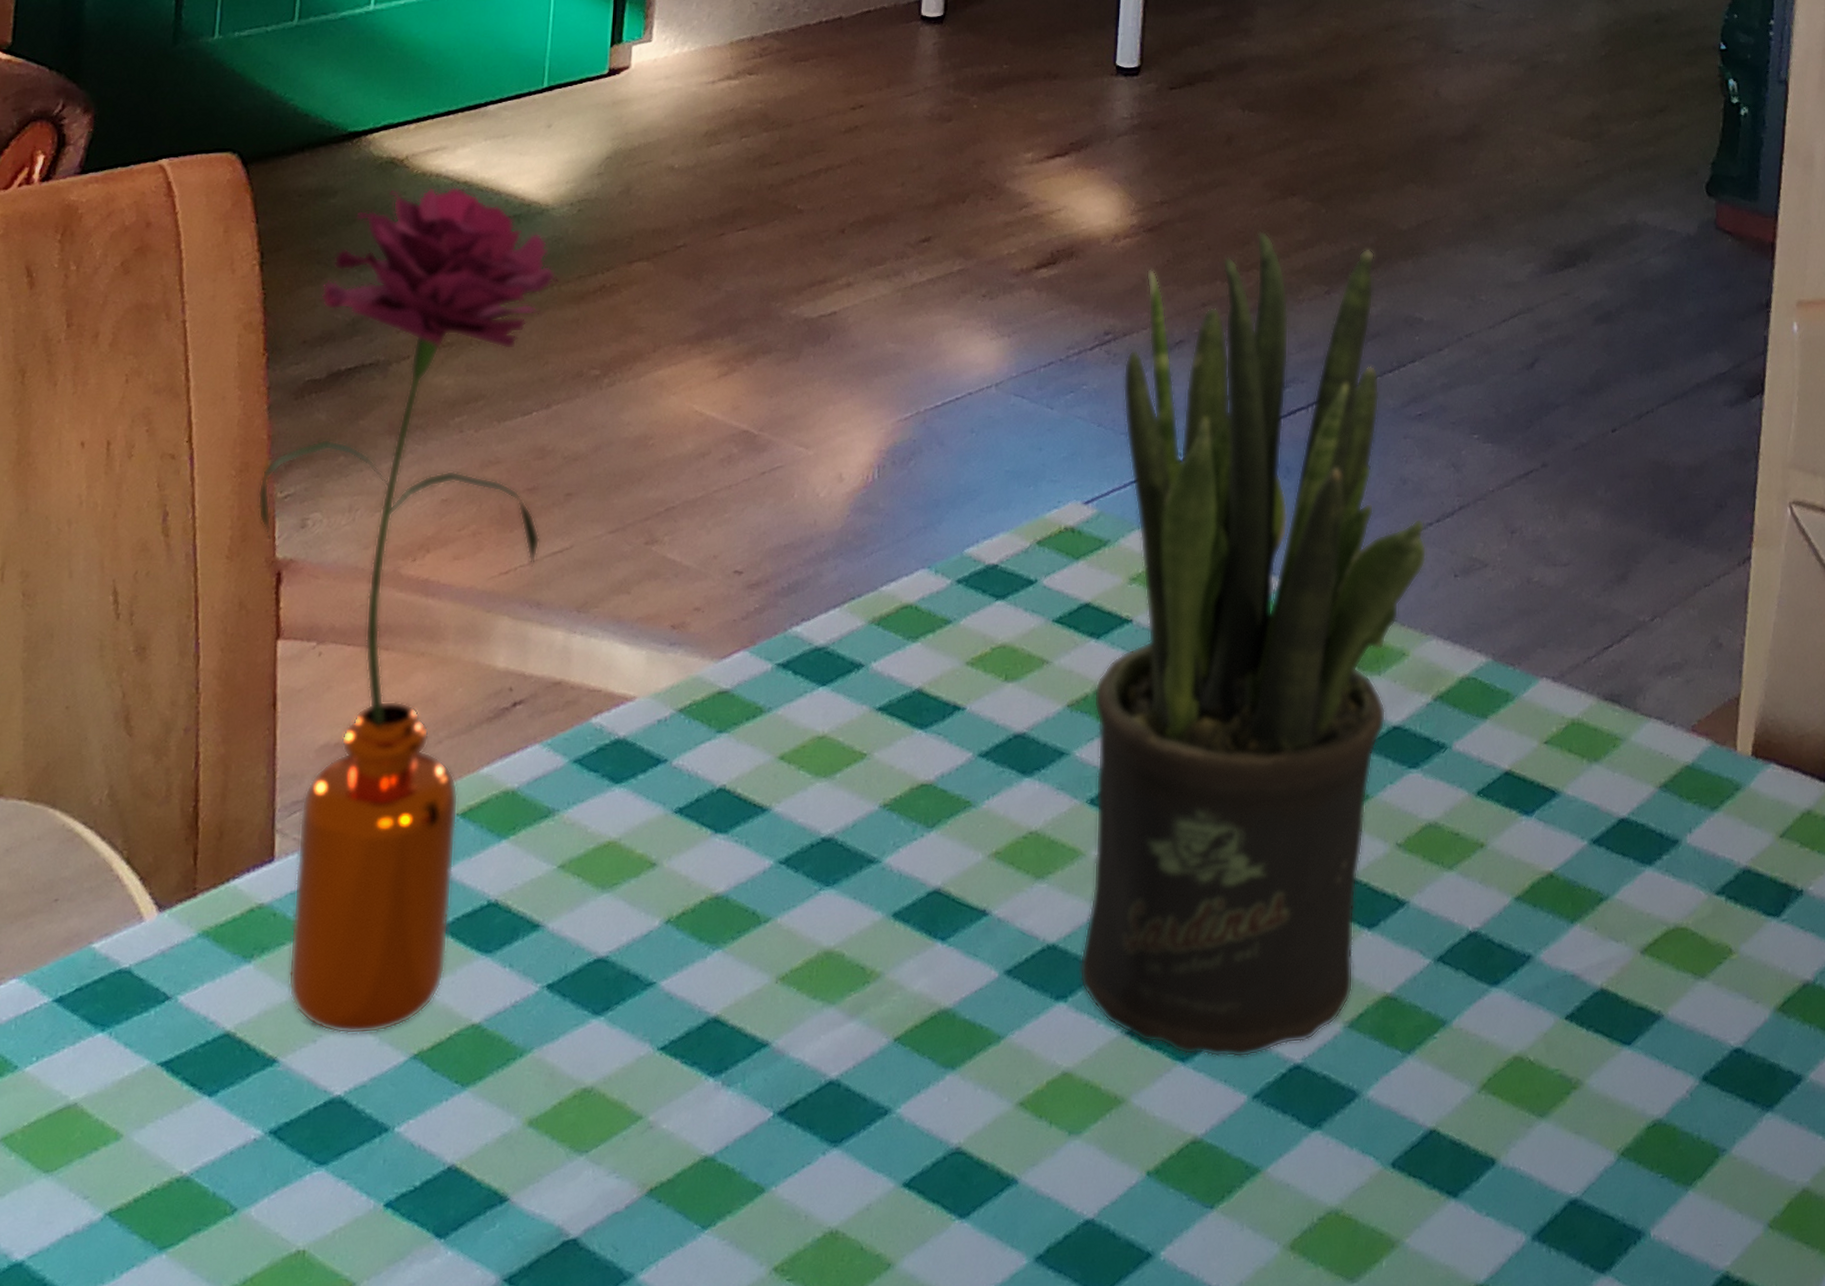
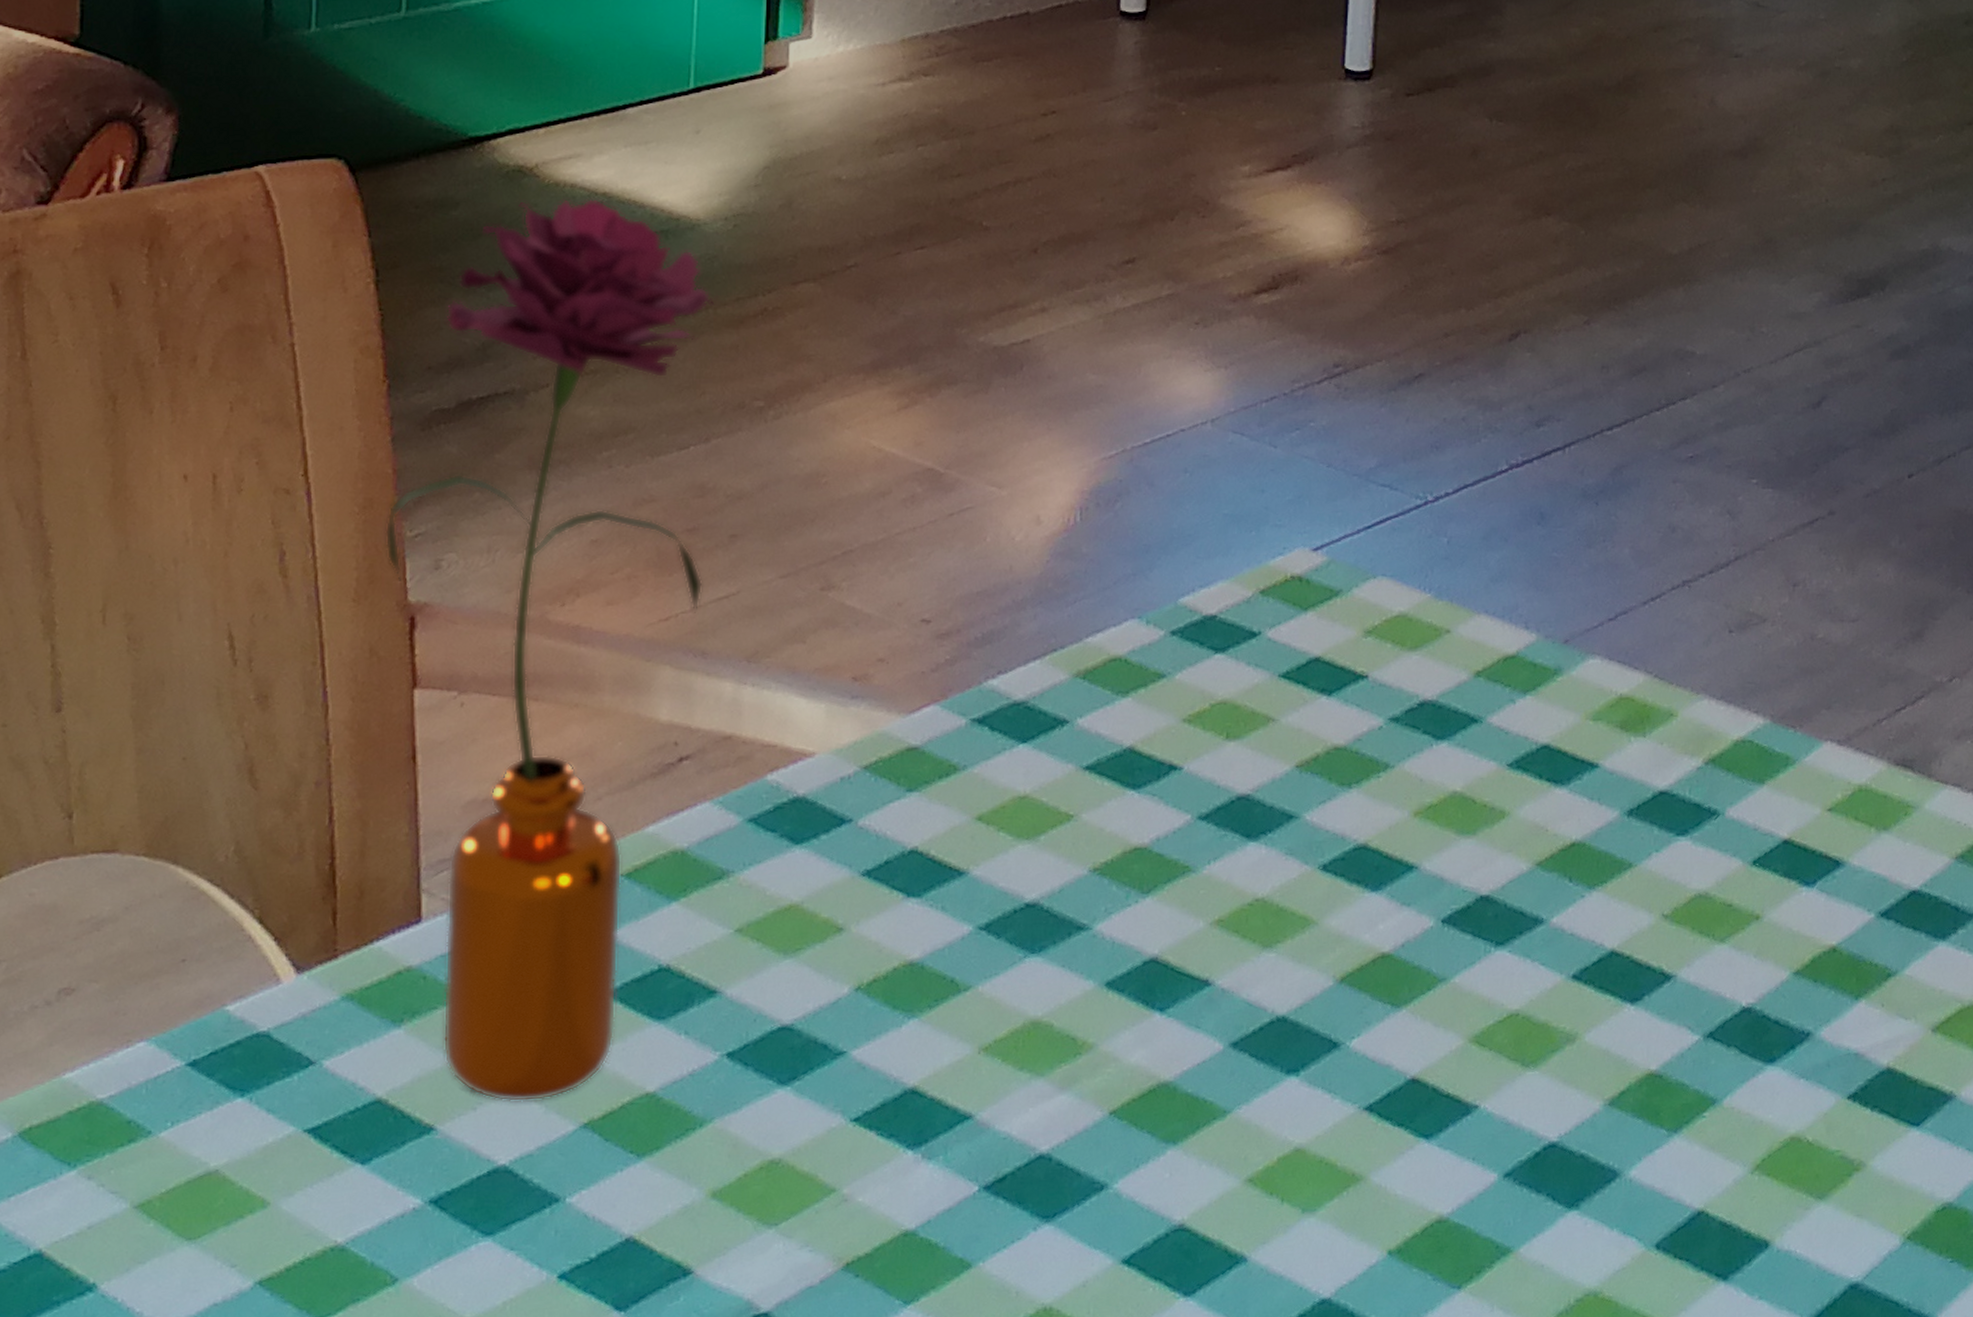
potted plant: present [1079,231,1427,1058] -> none [1312,254,1698,1135]

